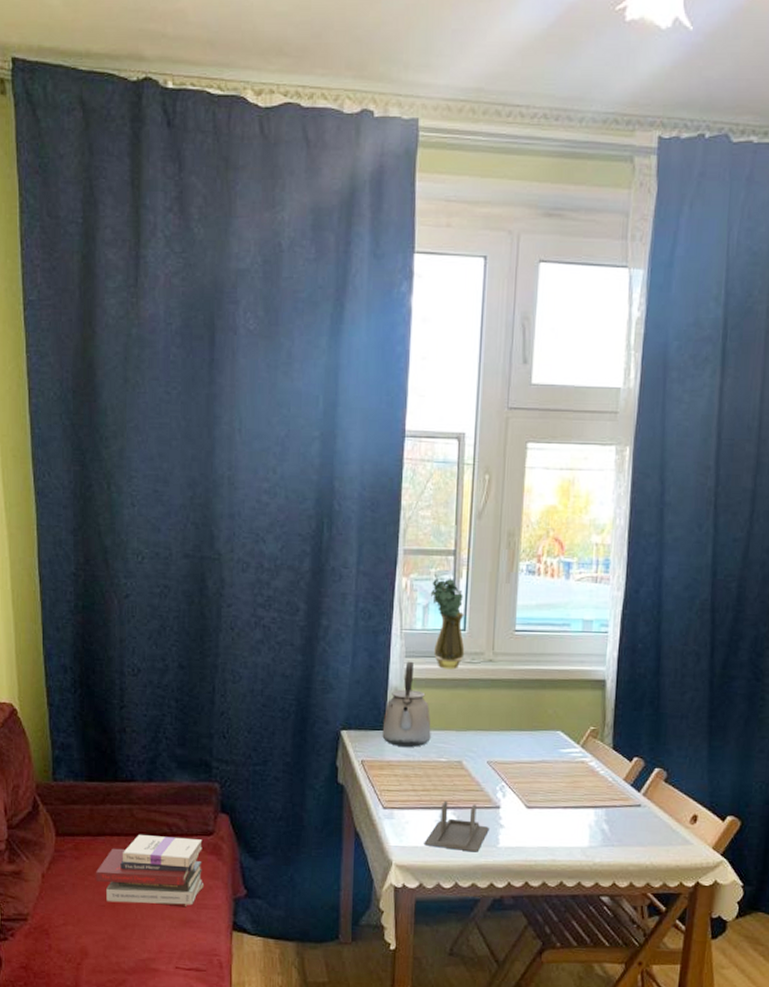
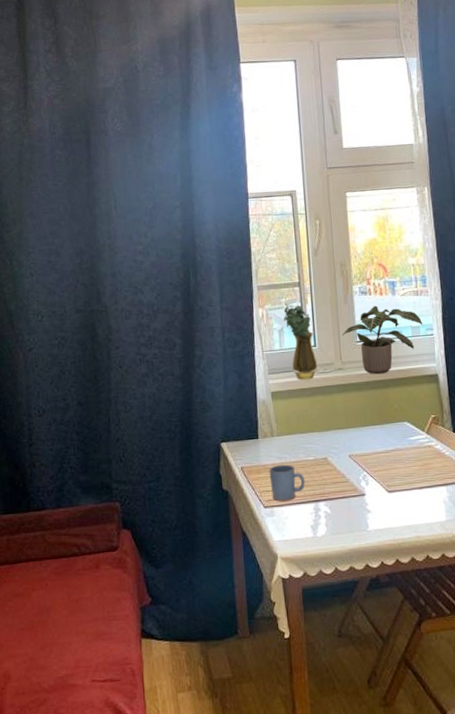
books: present [95,834,203,908] -> none [14,555,112,625]
kettle: present [382,661,431,748] -> none [256,377,298,452]
mug: none [393,762,433,806] -> present [269,464,305,503]
napkin holder: present [424,800,489,852] -> none [303,494,358,538]
potted plant: none [498,589,598,673] -> present [342,305,423,375]

